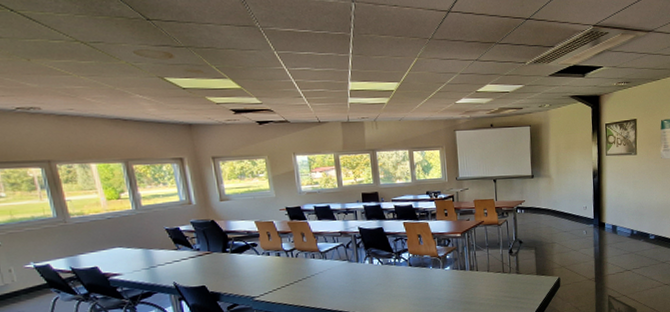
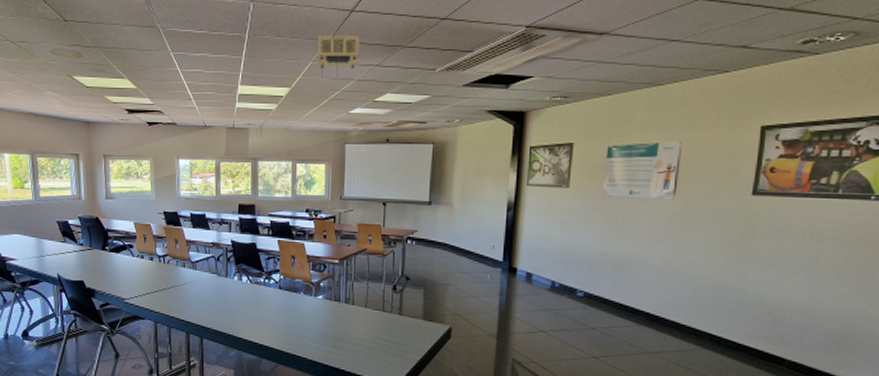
projector: none [420,34,459,73] -> present [317,36,360,78]

